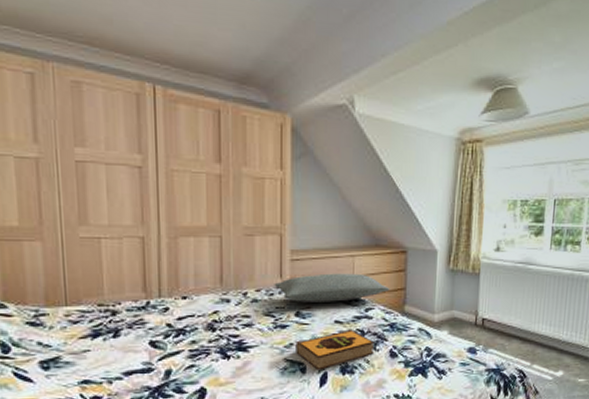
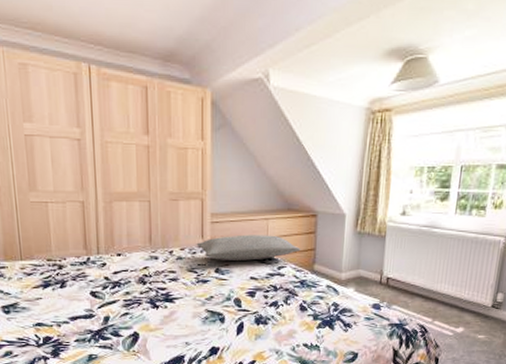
hardback book: present [296,329,375,371] -> none [215,285,286,321]

